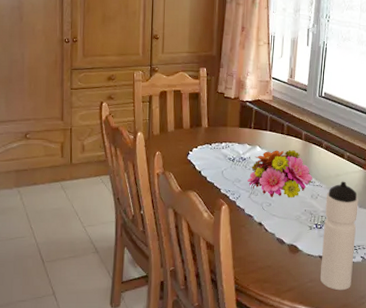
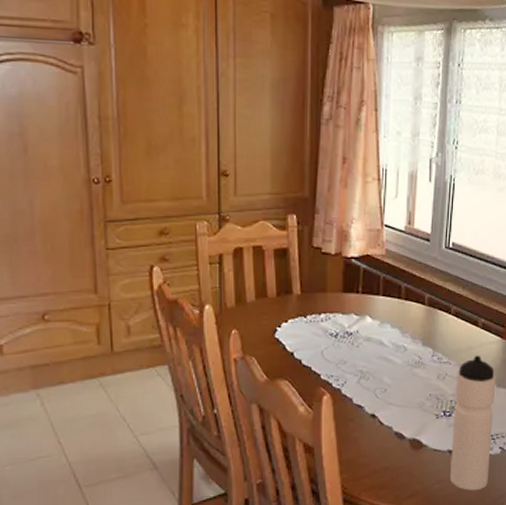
flower bouquet: present [247,150,313,198] -> none [355,319,439,381]

